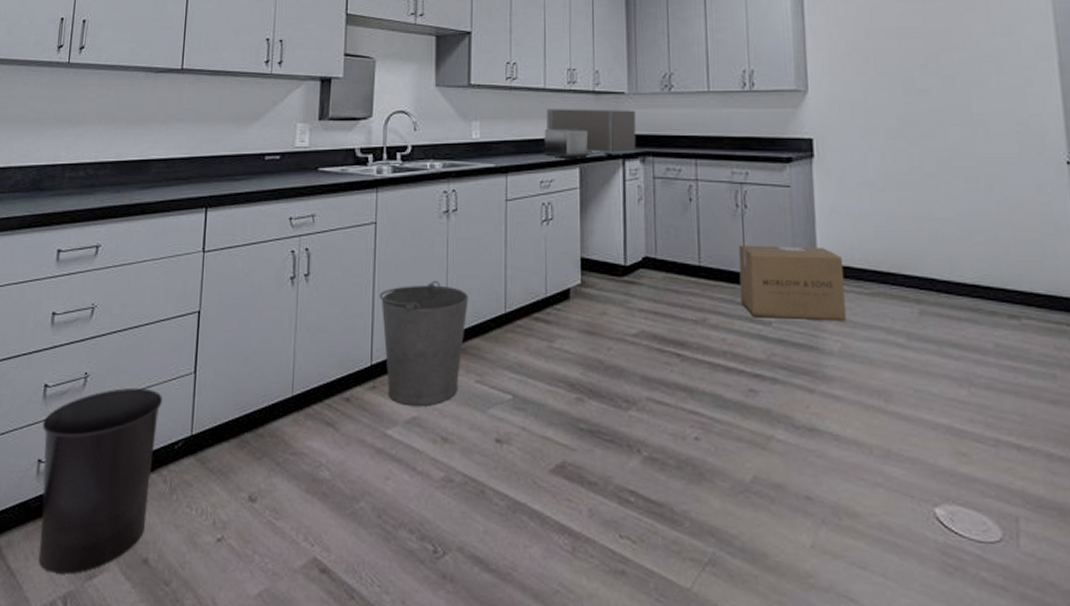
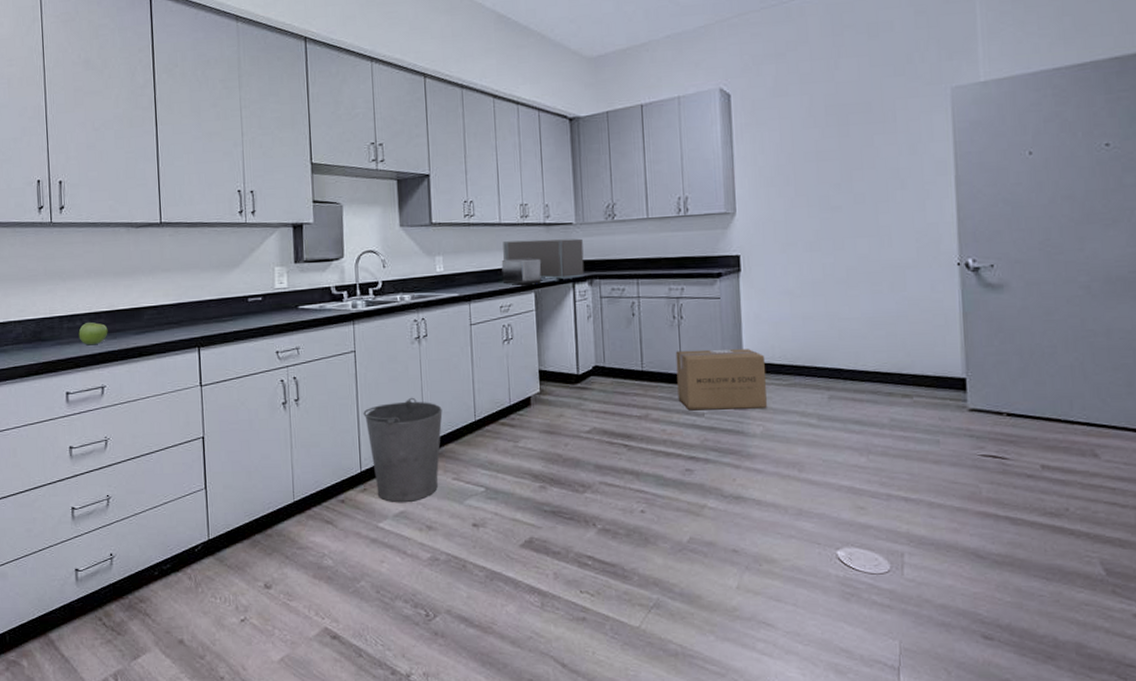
waste bin: present [38,387,162,574] -> none [74,504,179,657]
fruit: none [80,172,112,199] -> present [78,321,108,346]

